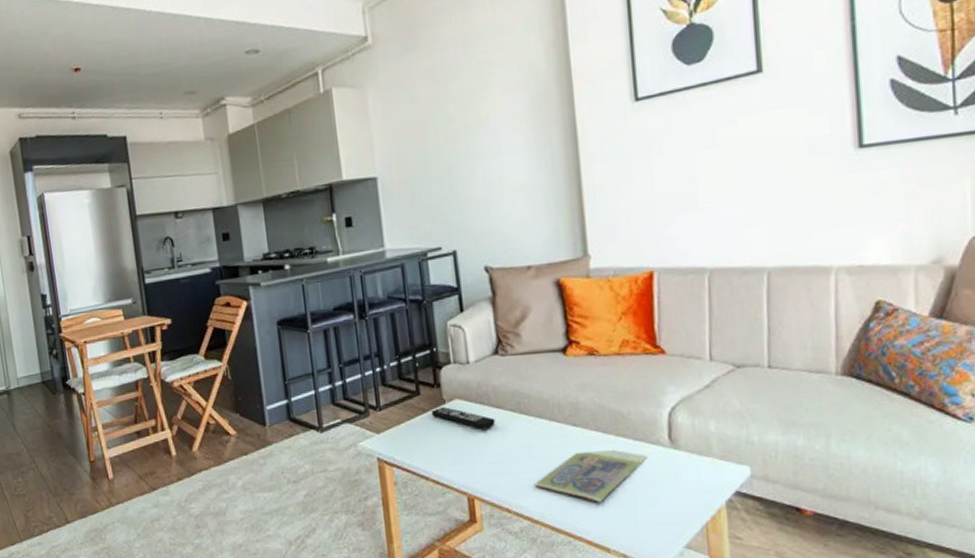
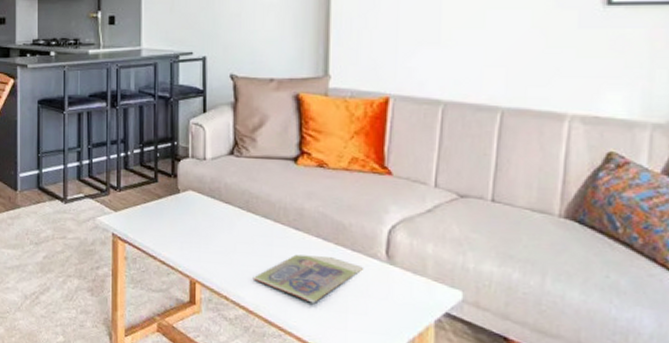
remote control: present [431,407,496,429] -> none [165,196,224,221]

